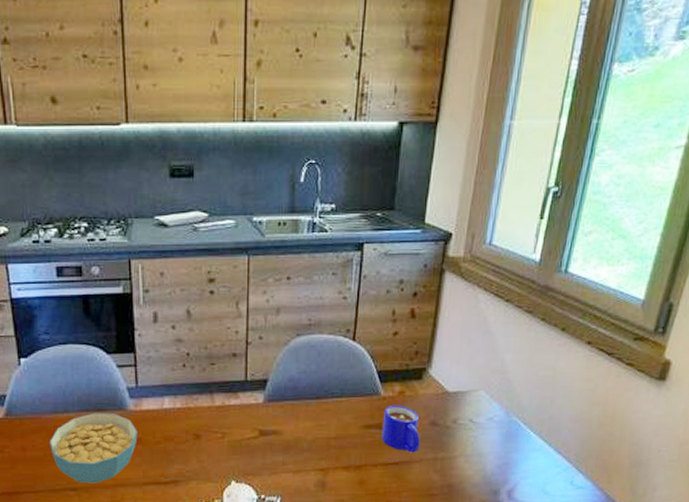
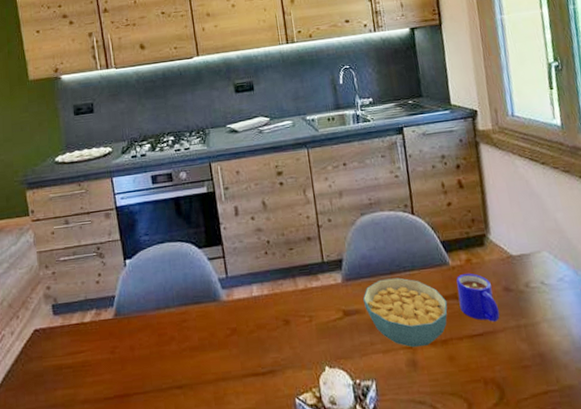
cereal bowl: present [50,413,138,484] -> none [154,305,233,380]
cereal bowl: none [282,403,370,471] -> present [362,277,448,348]

